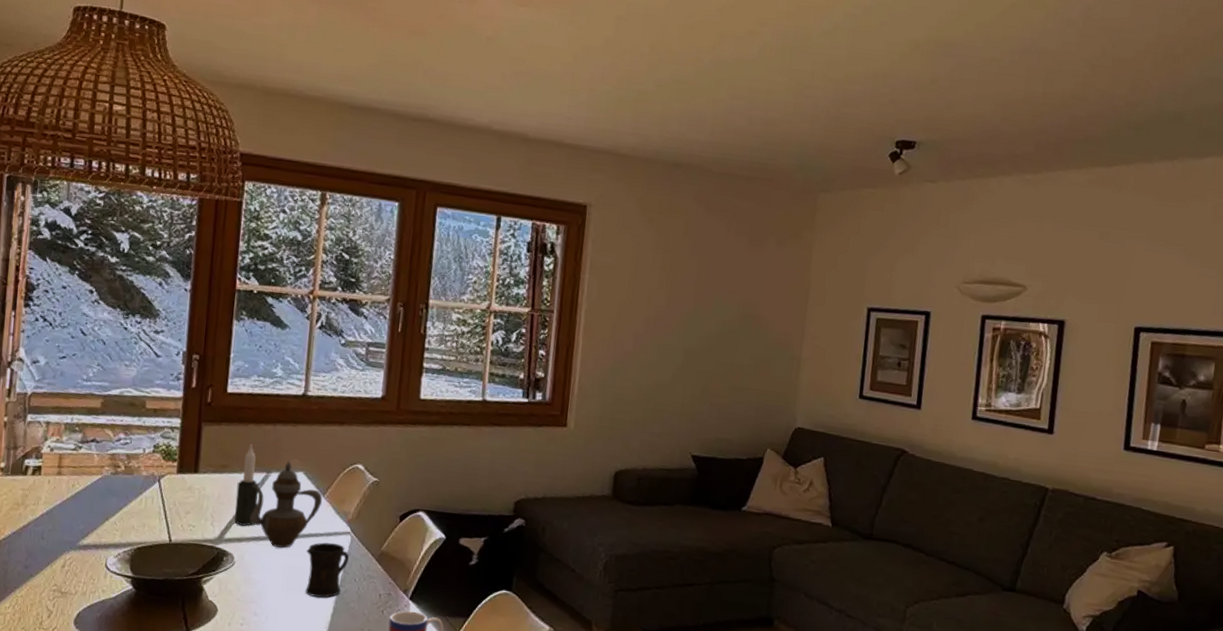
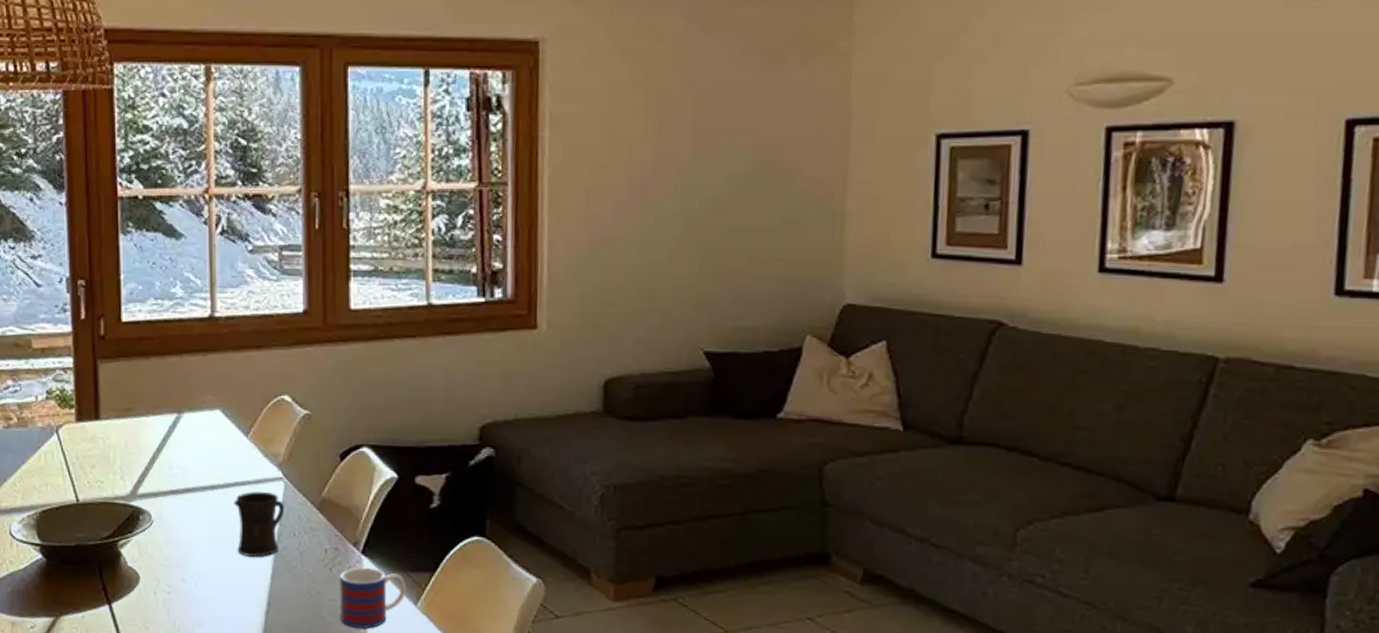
candle: present [234,444,259,526] -> none [145,381,171,478]
teapot: present [249,460,322,548] -> none [162,396,245,501]

